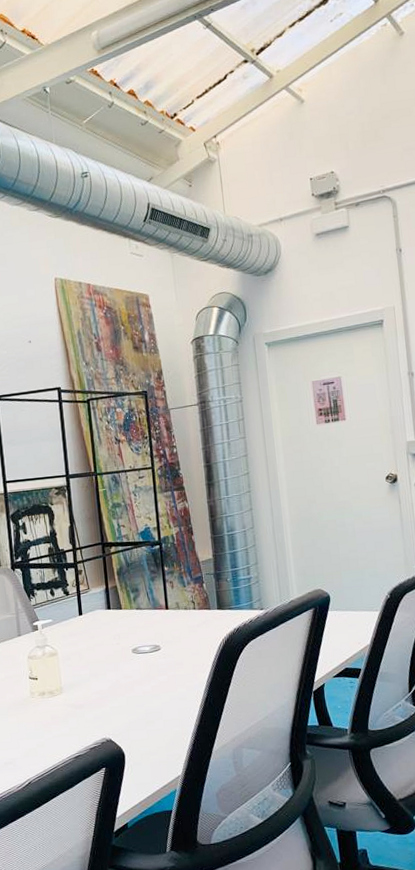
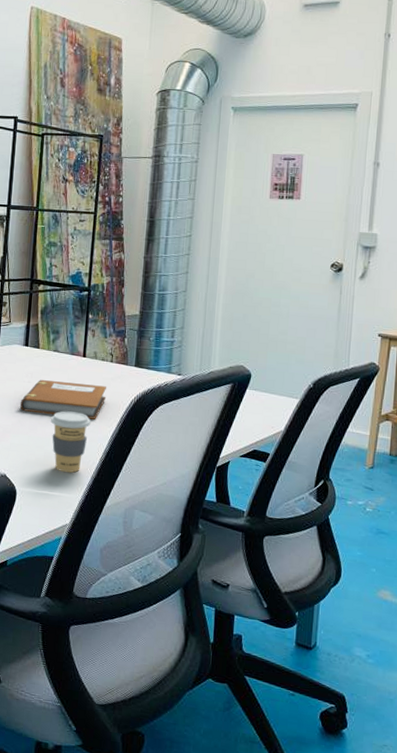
notebook: none [112,634,196,673] -> present [20,380,107,420]
coffee cup: none [144,664,185,726] -> present [50,411,91,473]

